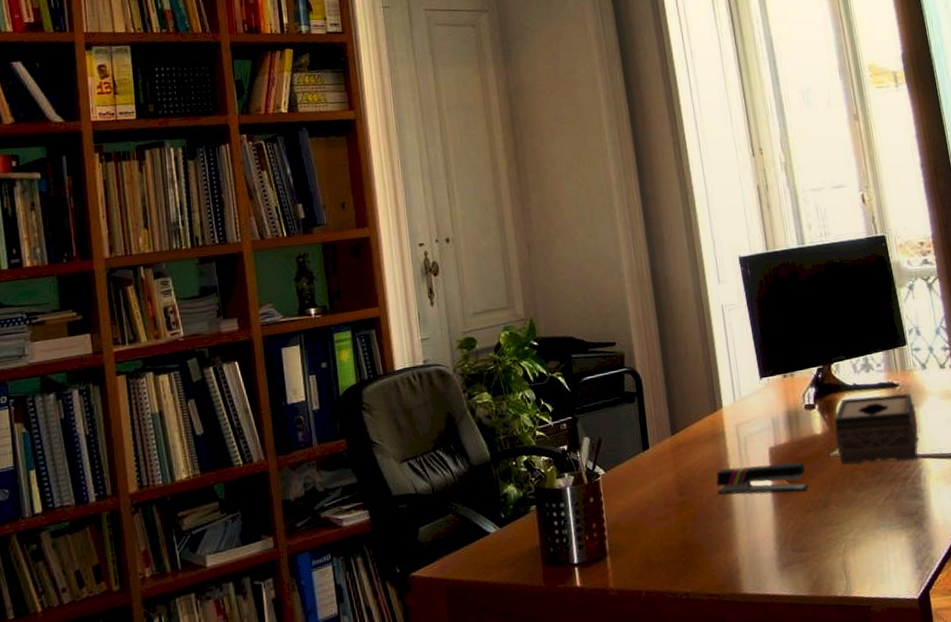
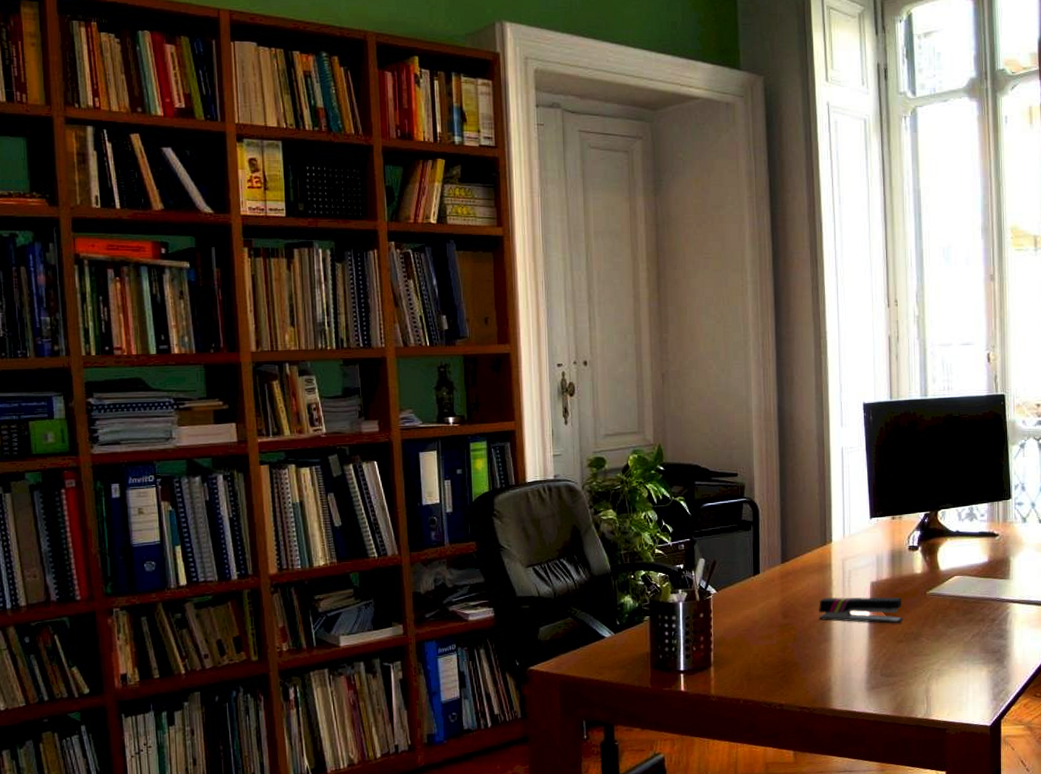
tissue box: present [834,393,918,465] -> none [933,543,1011,604]

